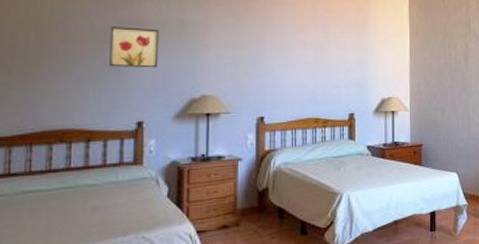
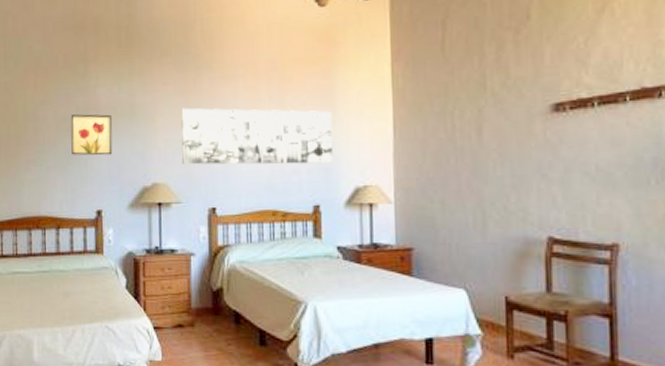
wall art: none [233,28,366,80] -> present [181,107,333,165]

